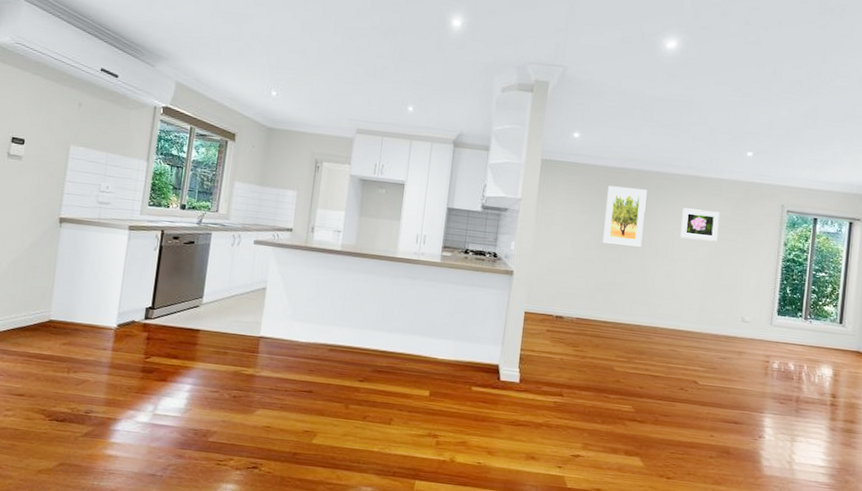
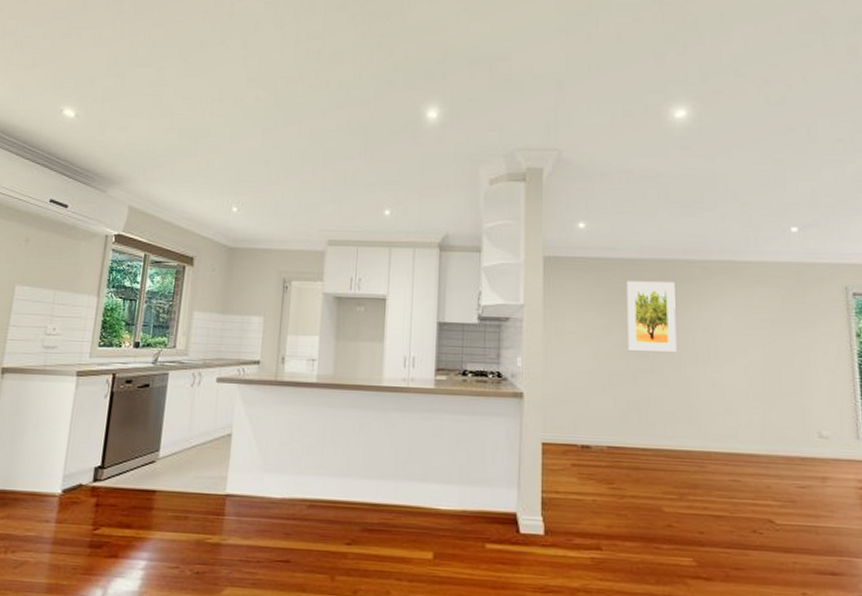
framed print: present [680,208,719,242] -> none [722,300,771,339]

